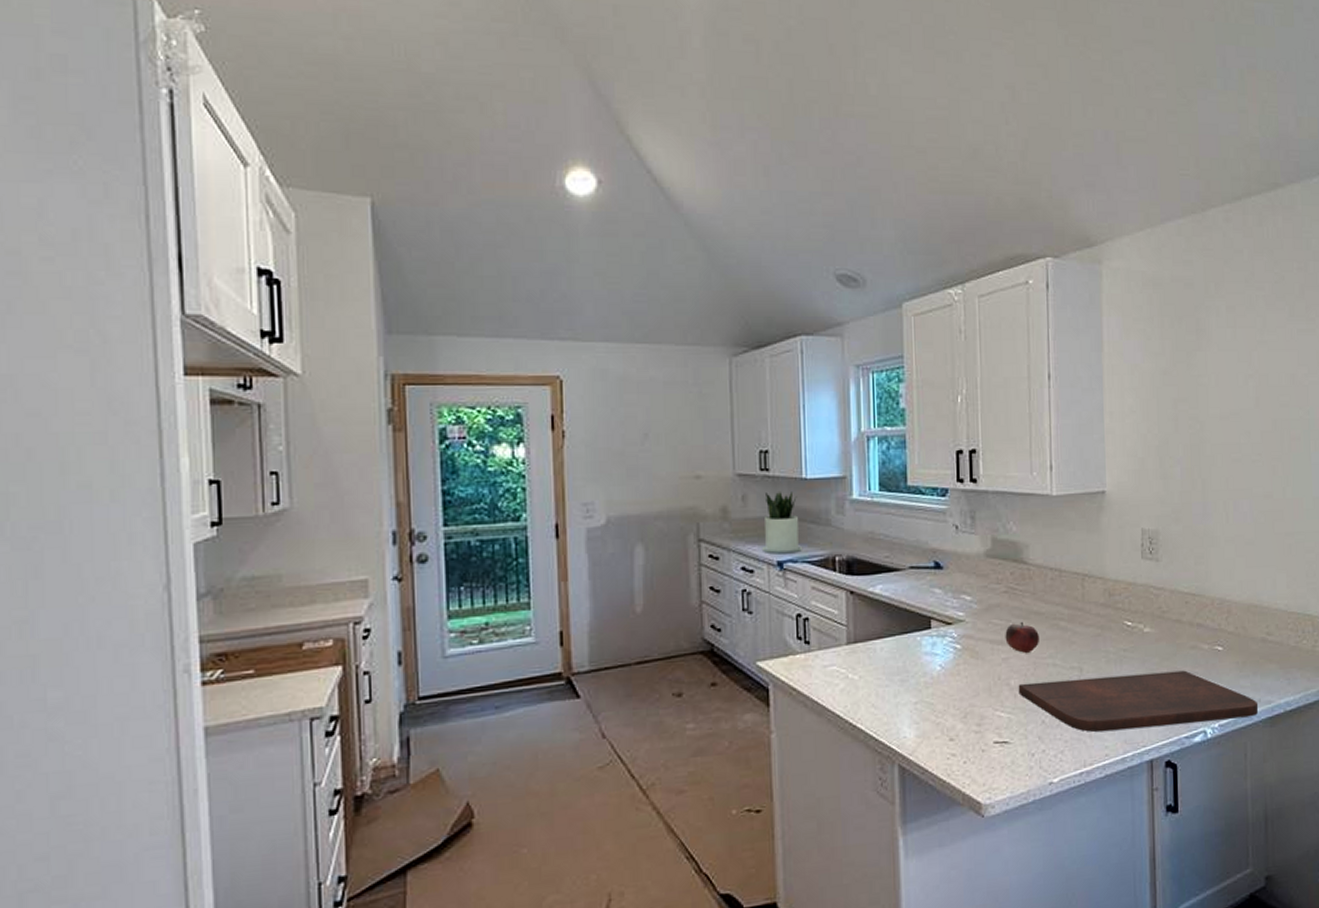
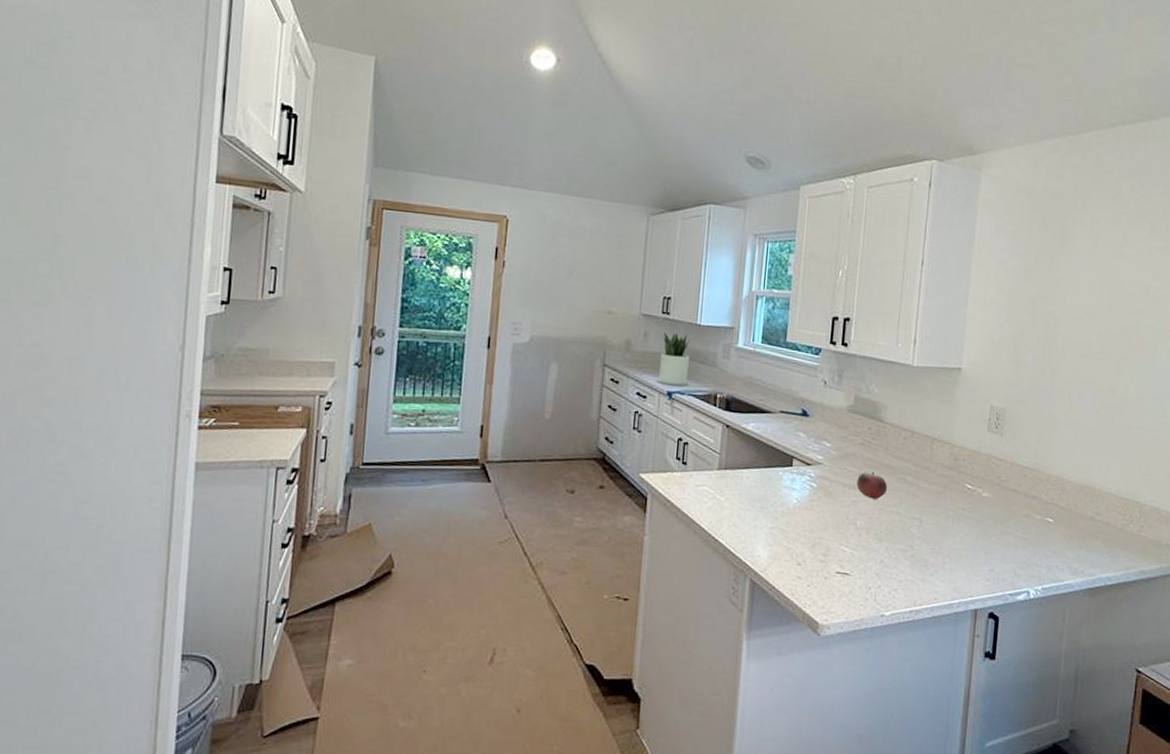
cutting board: present [1018,670,1259,732] -> none [863,525,1081,585]

